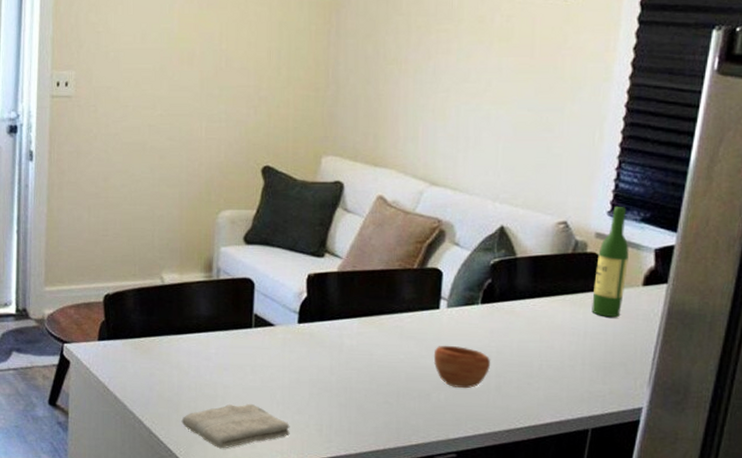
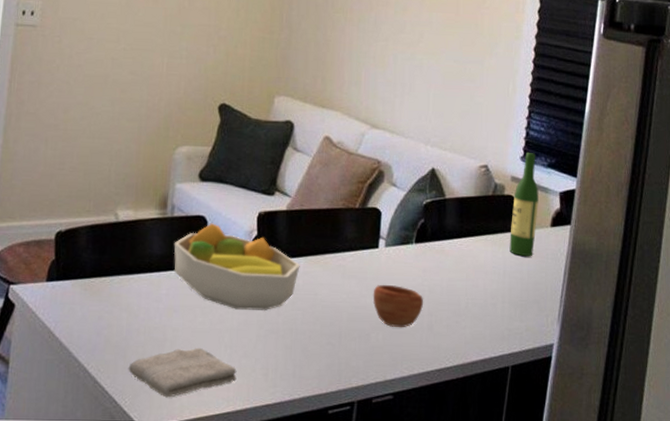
fruit bowl: none [221,285,354,370] -> present [173,223,300,310]

